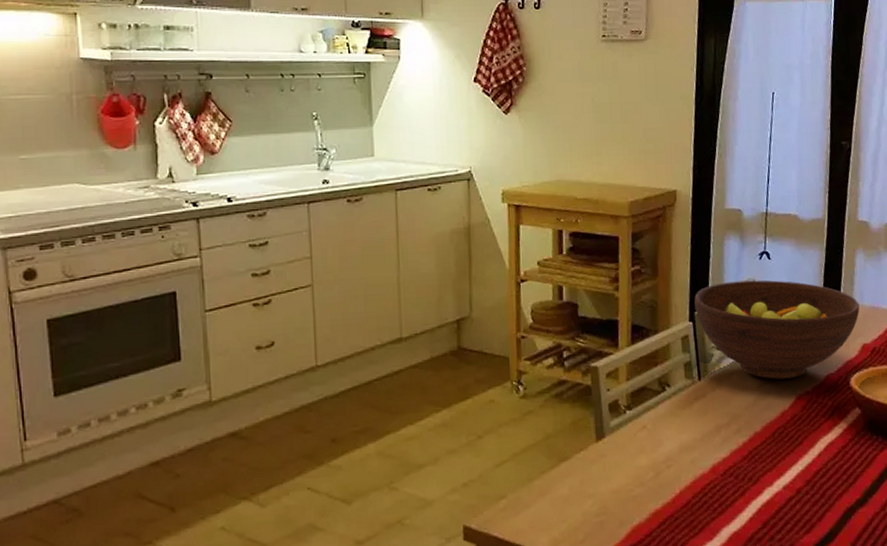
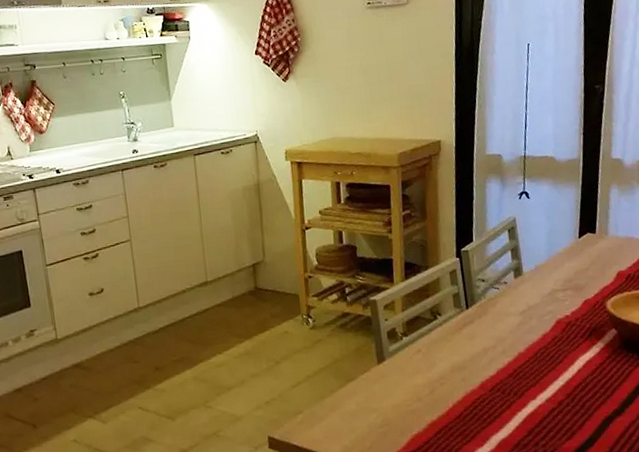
fruit bowl: present [694,280,860,380] -> none [460,217,615,306]

